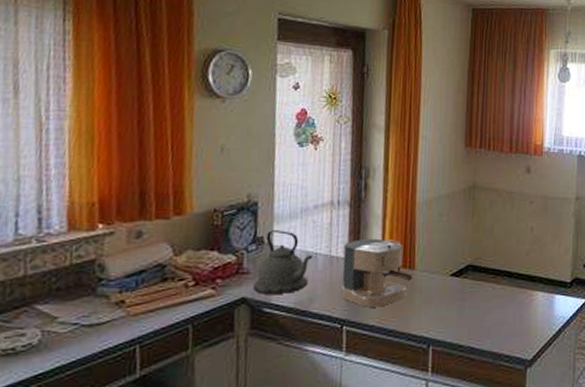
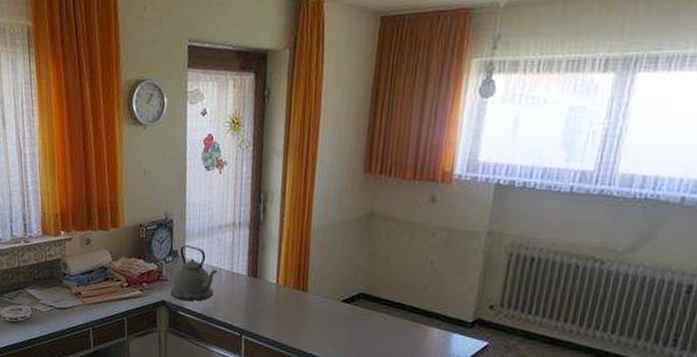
coffee maker: present [341,238,413,307] -> none [241,259,305,323]

